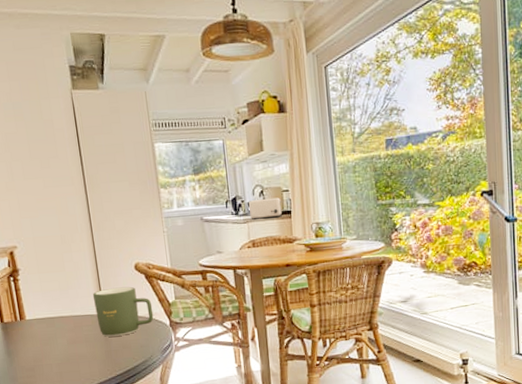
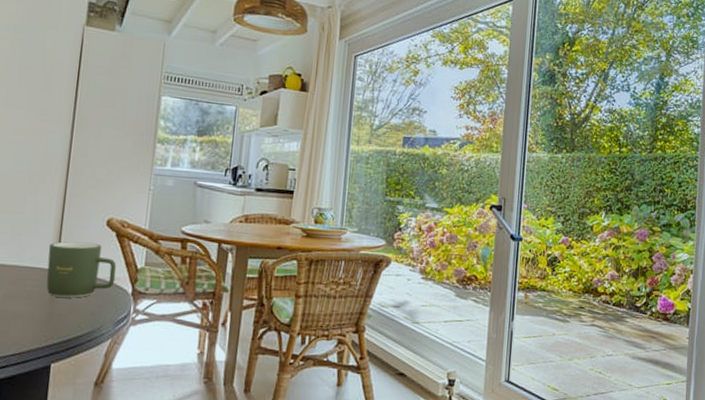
toaster: present [248,197,282,221] -> none [249,173,286,196]

